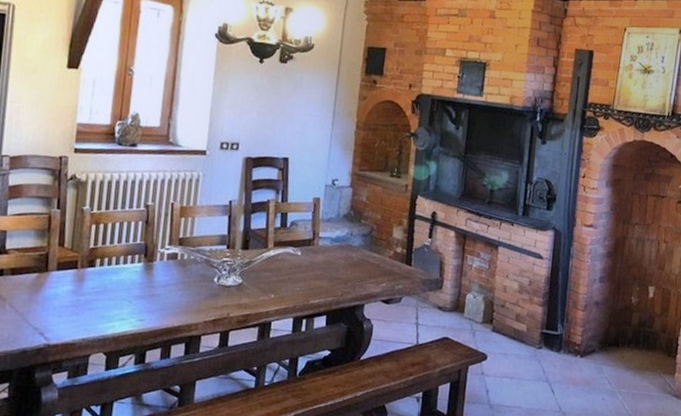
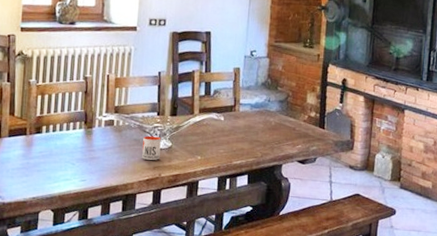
mug: none [208,271,231,298] -> present [142,135,161,160]

